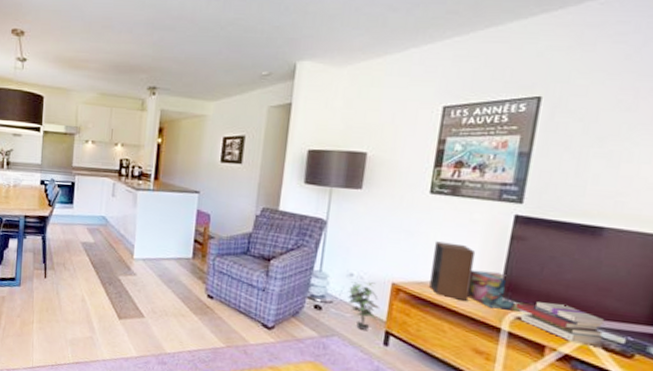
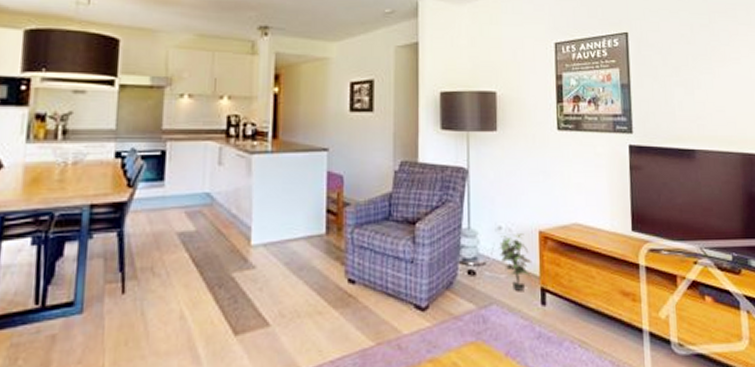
speaker: present [429,241,476,302] -> none [570,179,608,241]
decorative box: present [467,270,523,311] -> none [605,205,651,244]
books: present [515,302,605,347] -> none [646,230,717,268]

